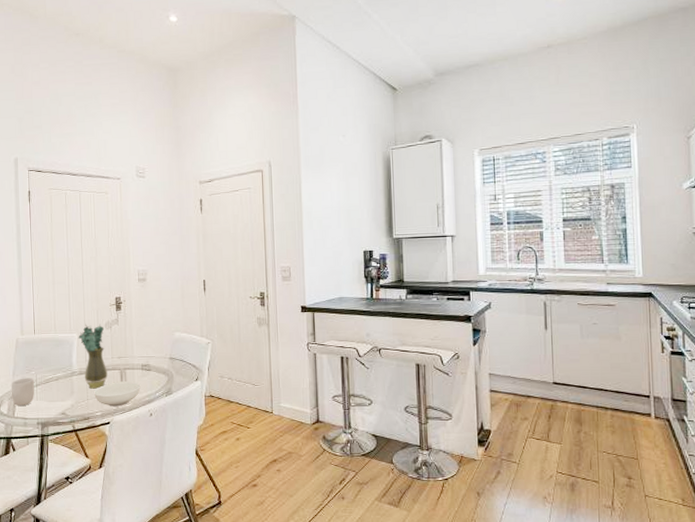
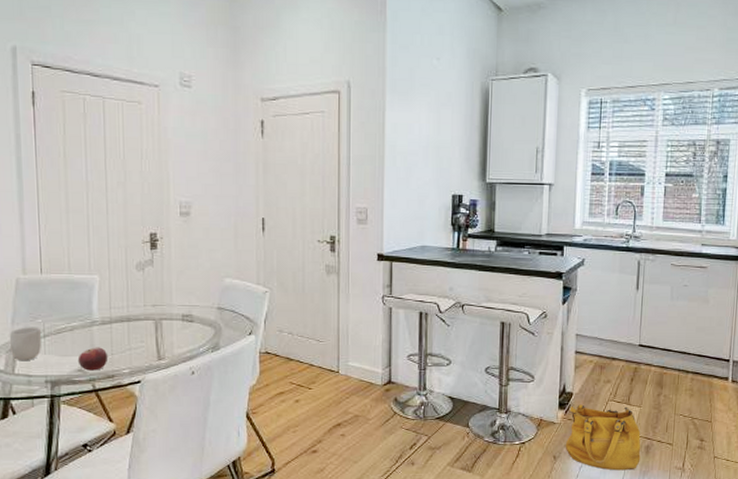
fruit: none [61,394,85,414] -> present [77,347,109,371]
vase: present [78,324,108,389] -> none [100,264,139,342]
bowl: present [93,381,141,406] -> none [119,334,181,363]
handbag: none [488,441,566,508] -> present [565,404,641,471]

